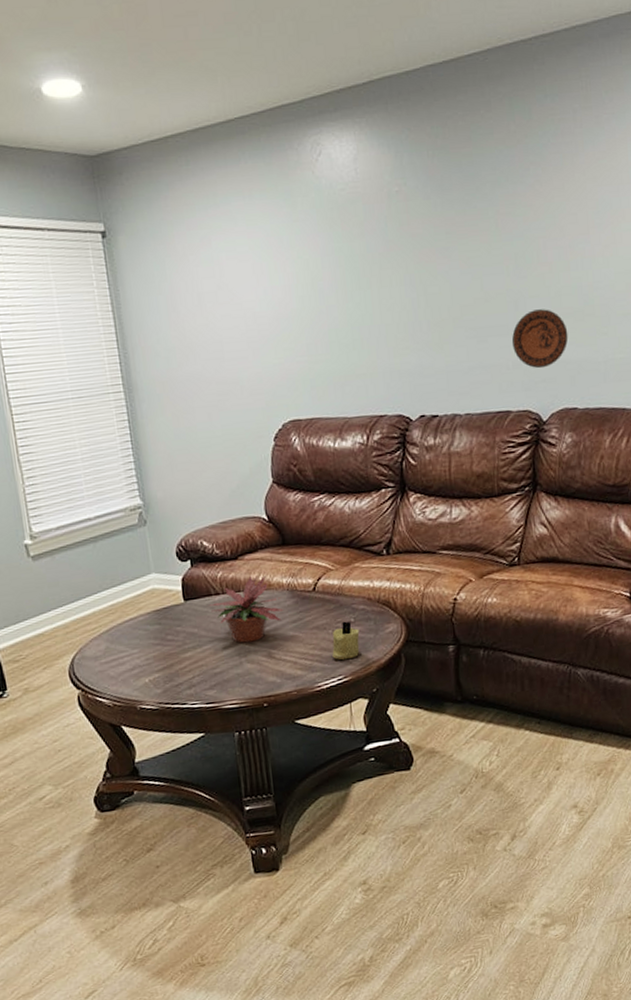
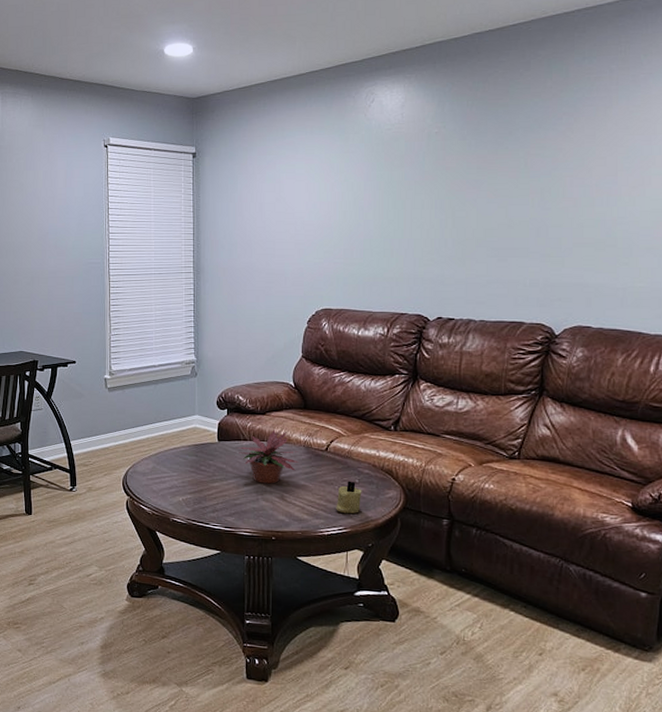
decorative plate: present [511,309,568,369] -> none [530,237,588,289]

